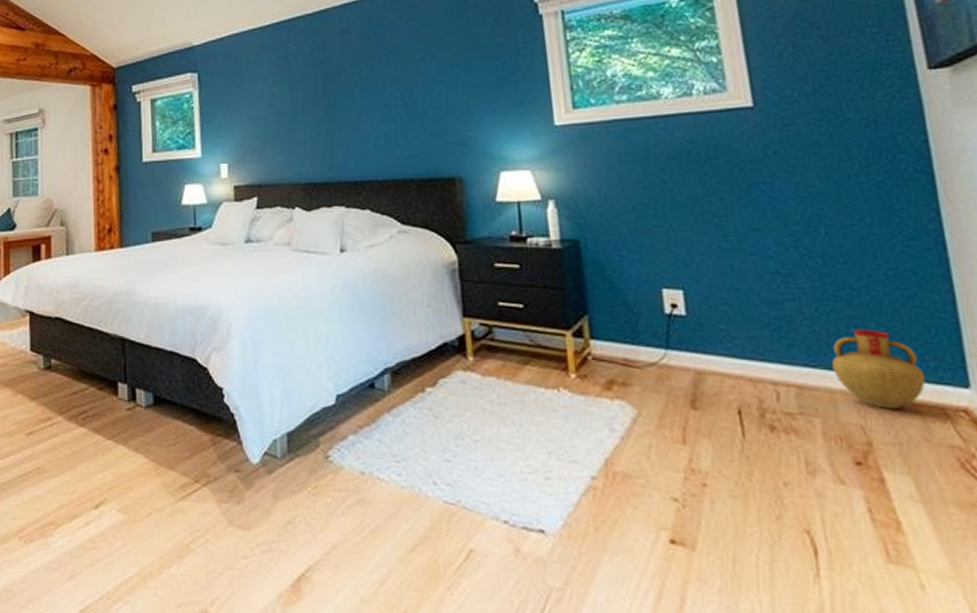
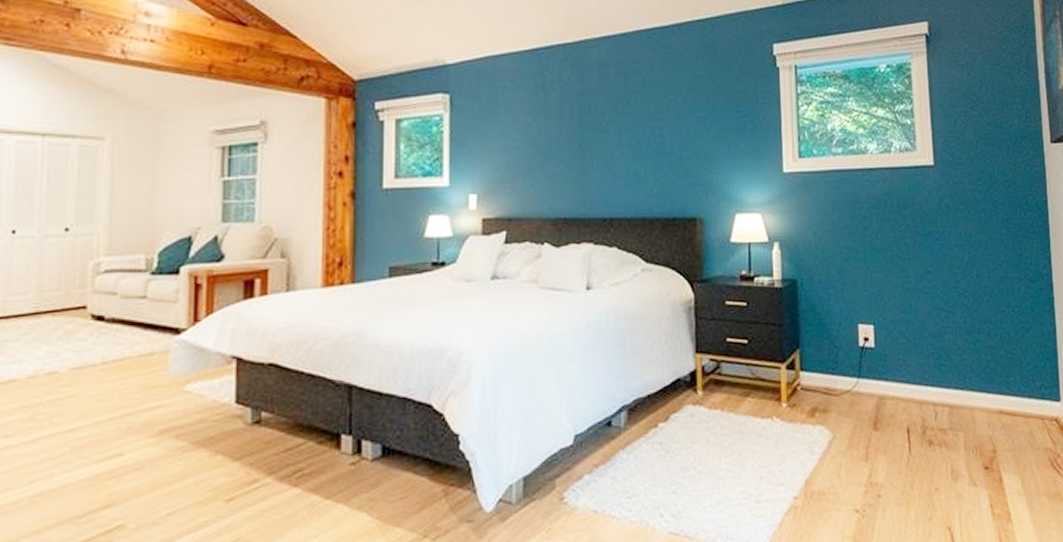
vase: present [832,329,926,410] -> none [974,356,1033,422]

